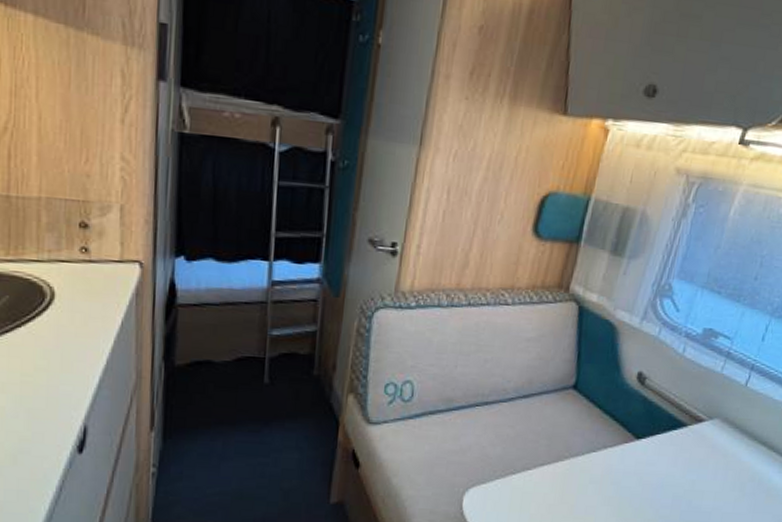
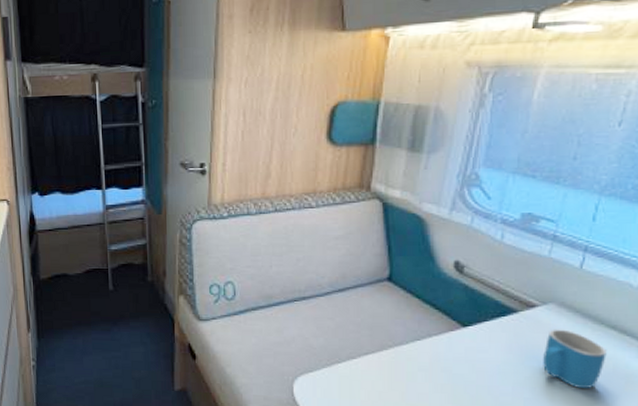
mug: none [701,443,756,502] -> present [543,329,607,389]

